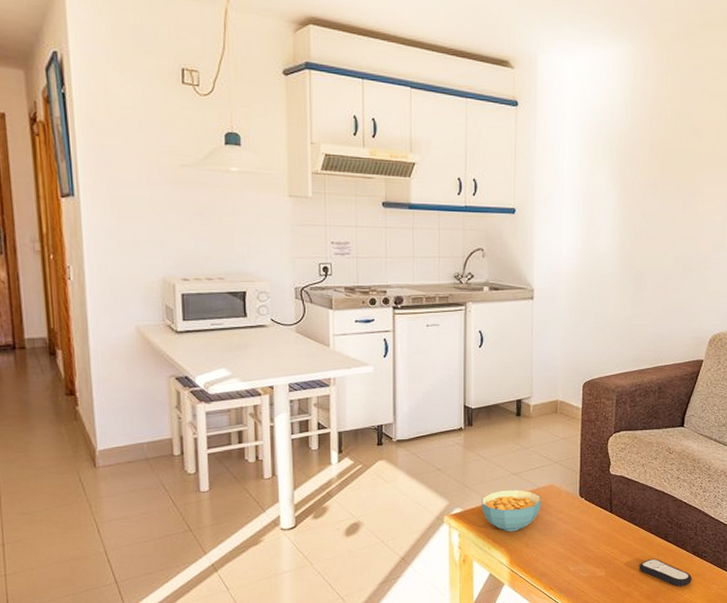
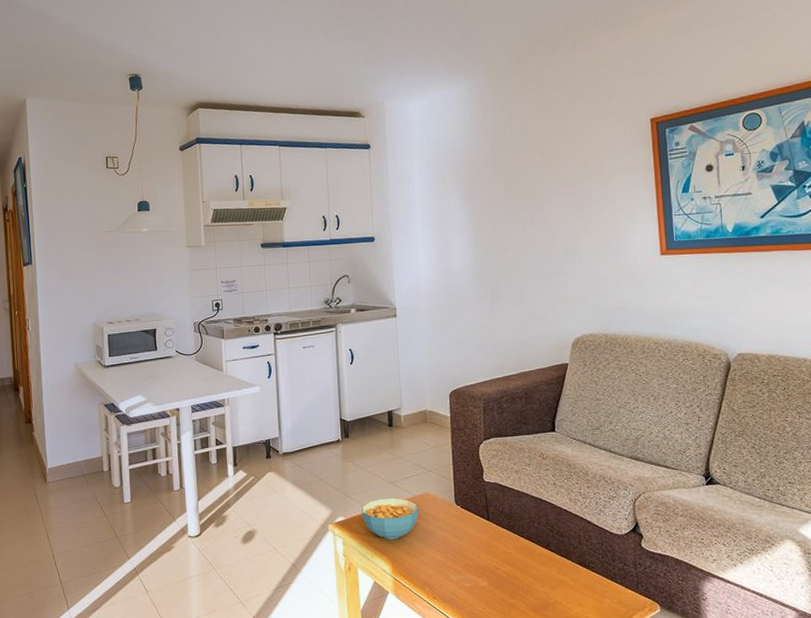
remote control: present [639,558,692,587] -> none [522,568,581,600]

